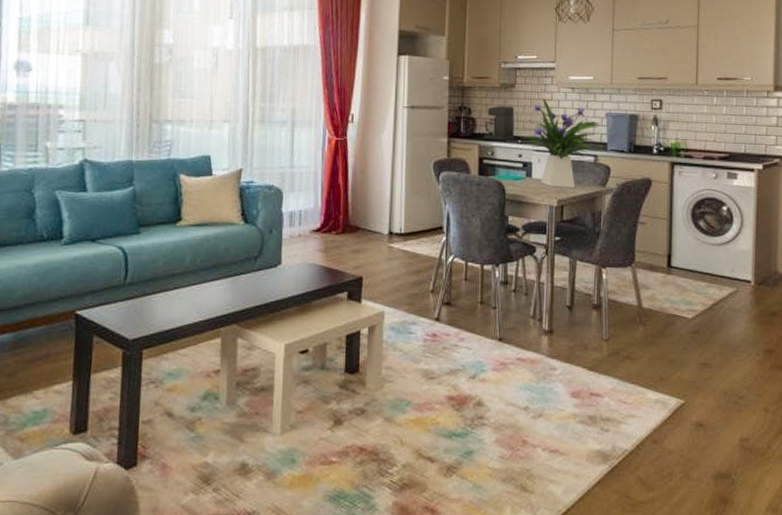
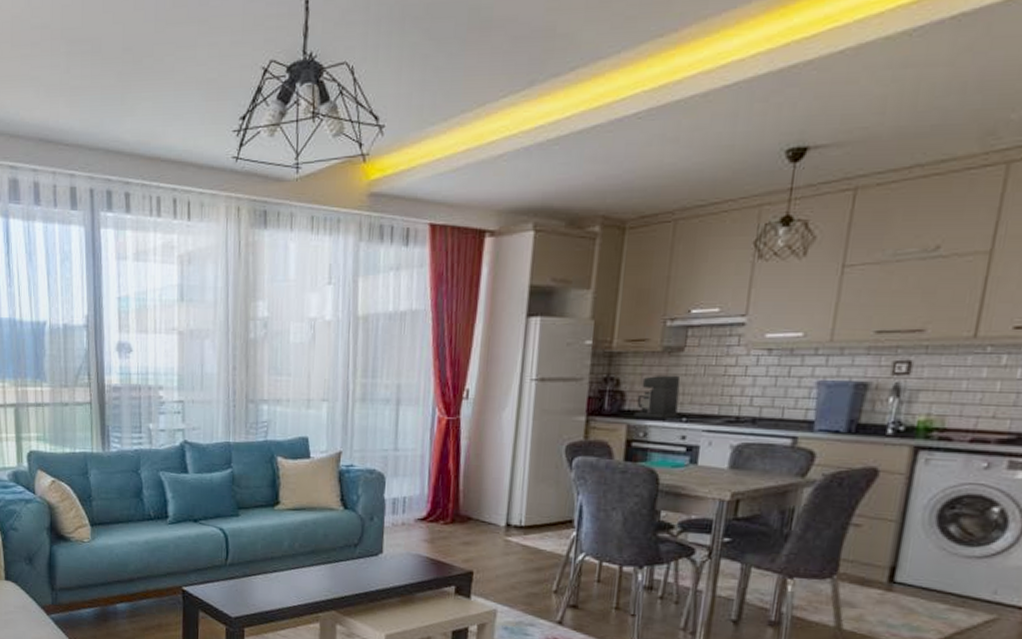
flower arrangement: present [519,98,599,188] -> none [685,363,806,479]

